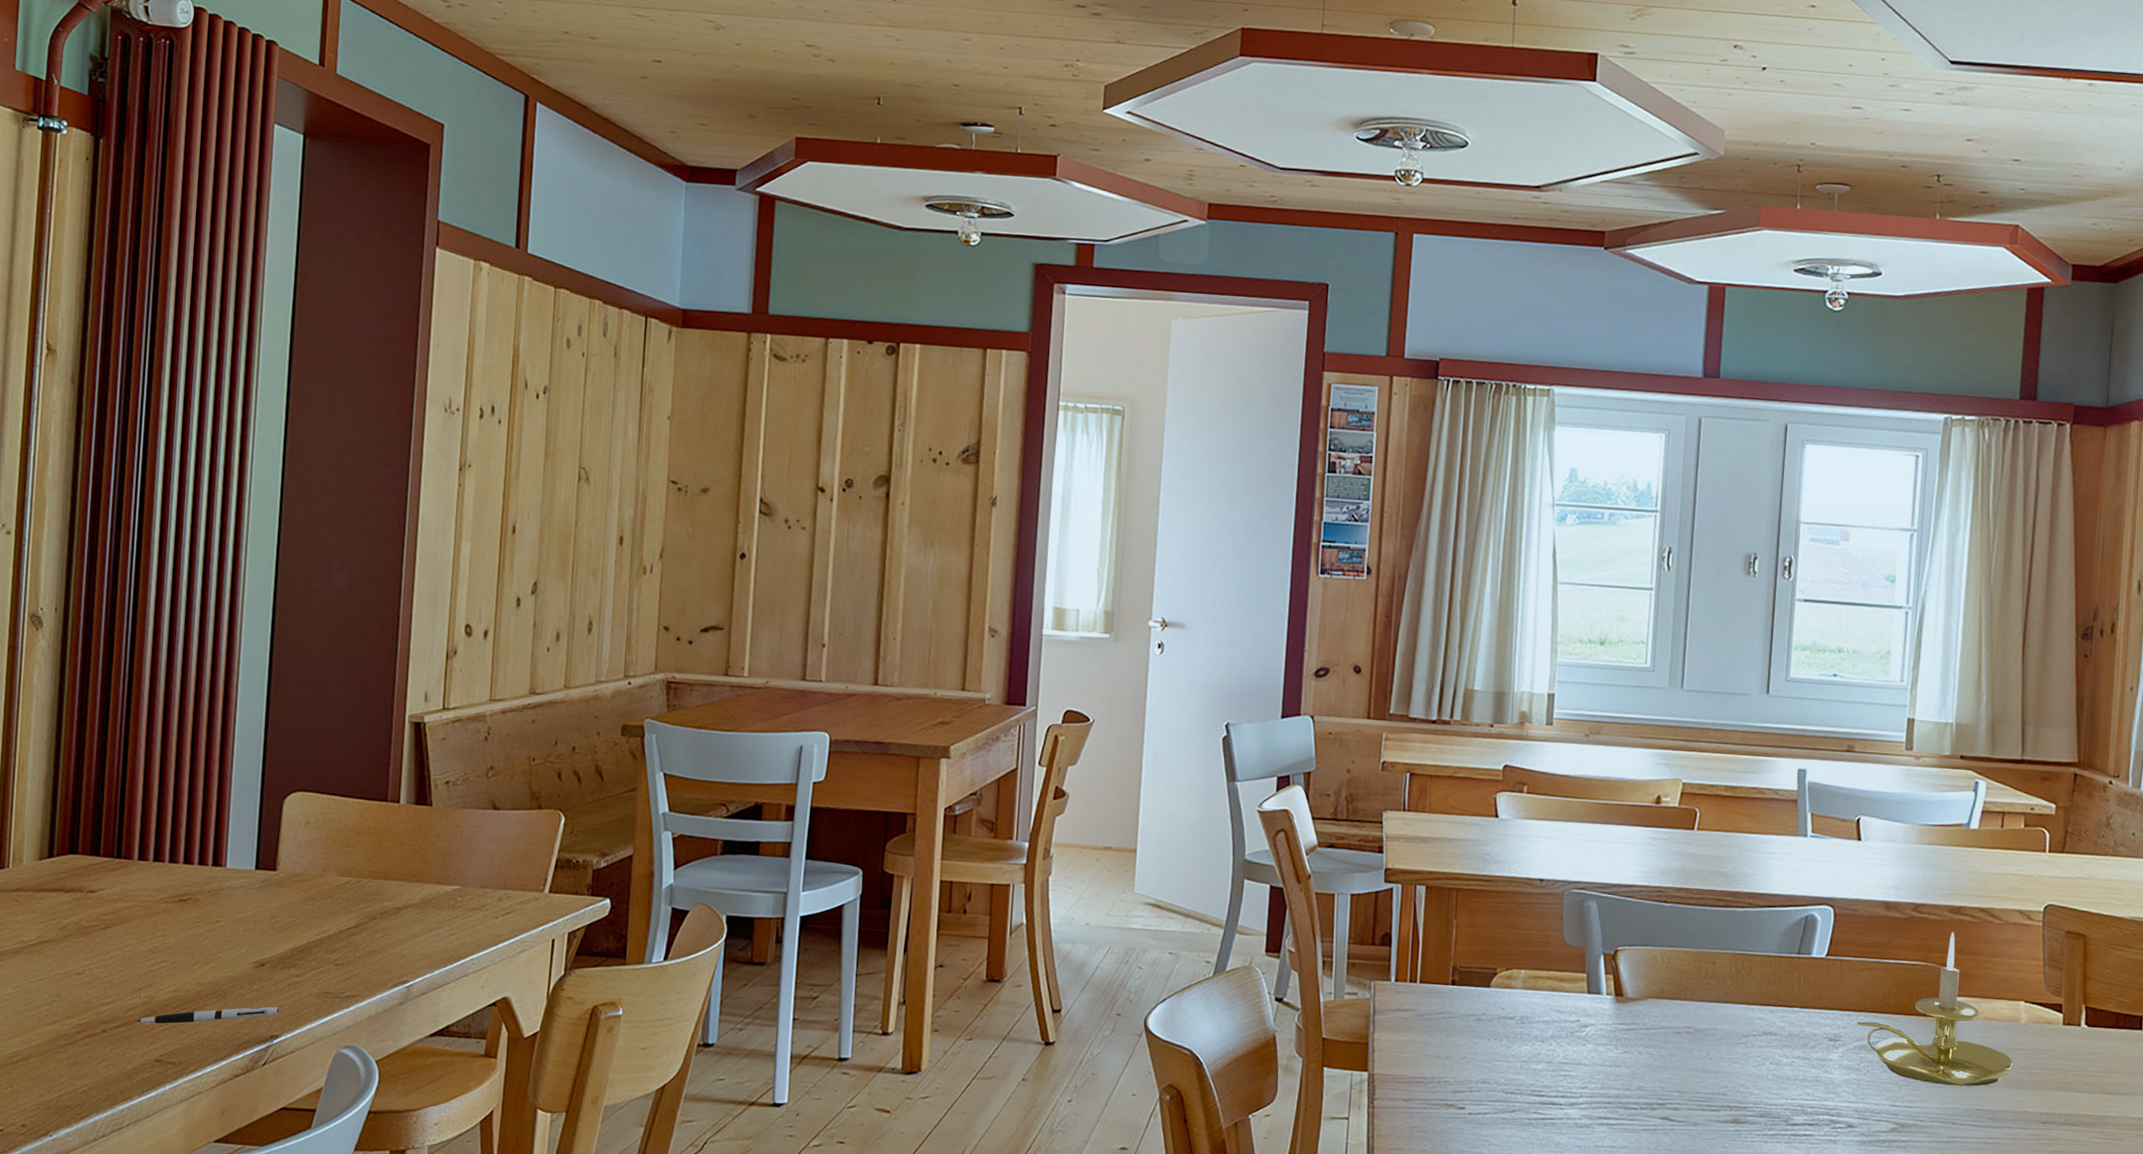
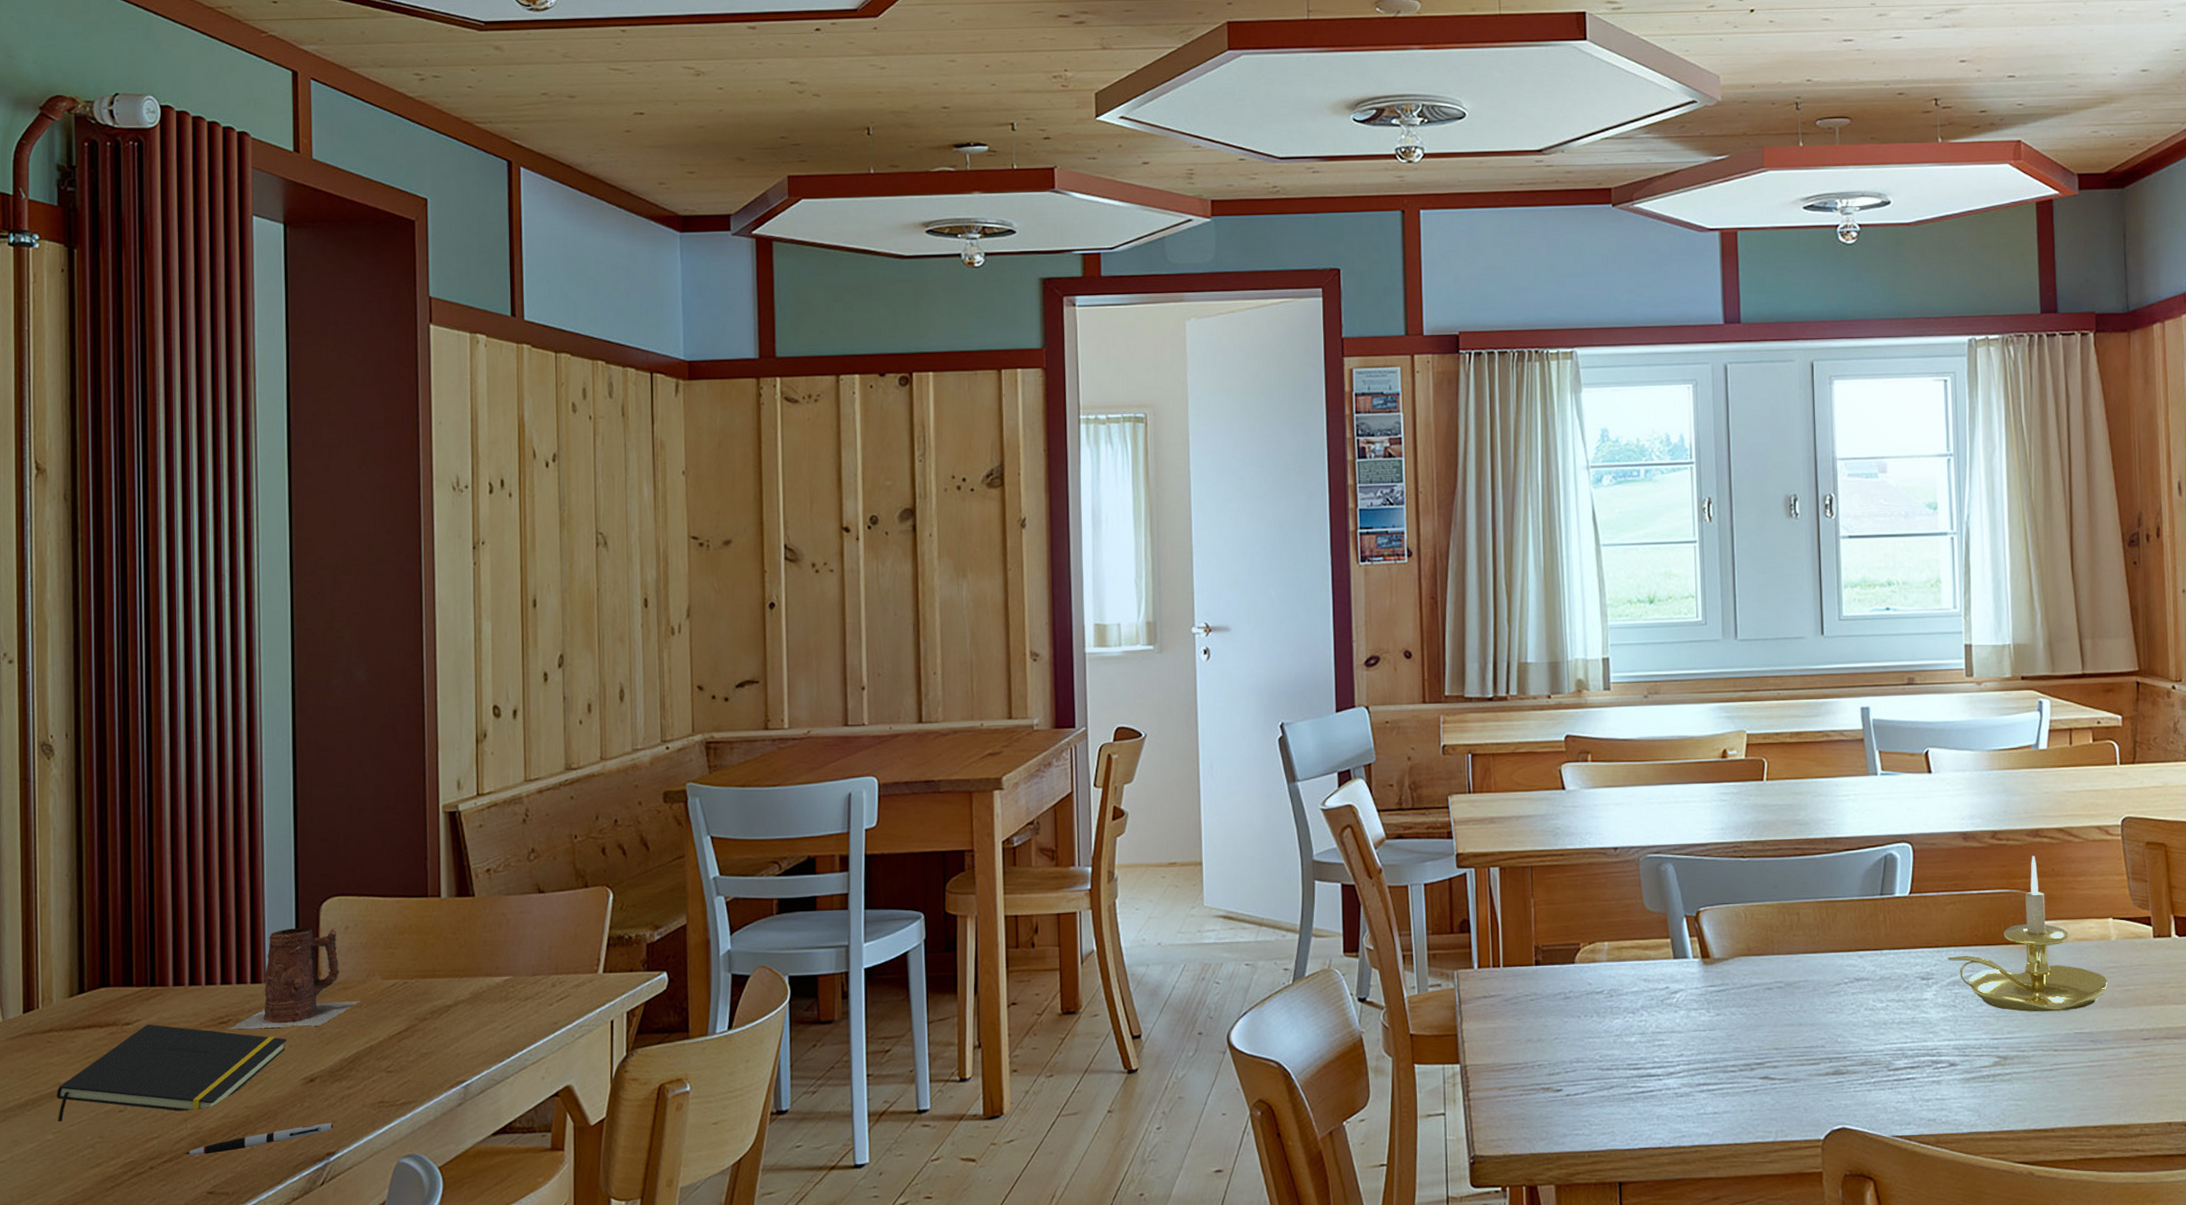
notepad: none [19,894,243,981] -> present [56,1024,288,1121]
mug: none [188,817,315,914] -> present [229,927,361,1030]

